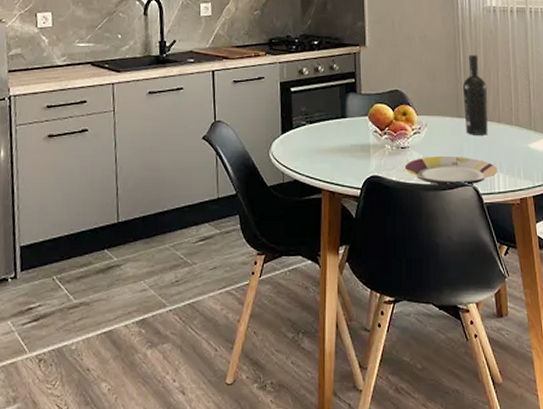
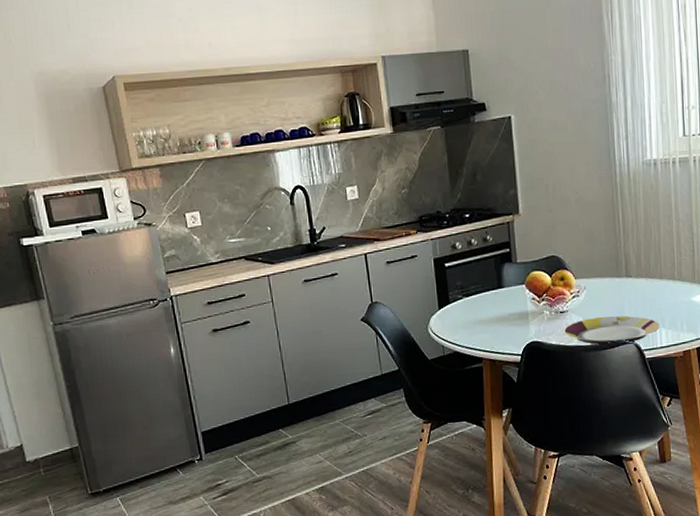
wine bottle: present [462,54,488,135] -> none [622,211,650,294]

